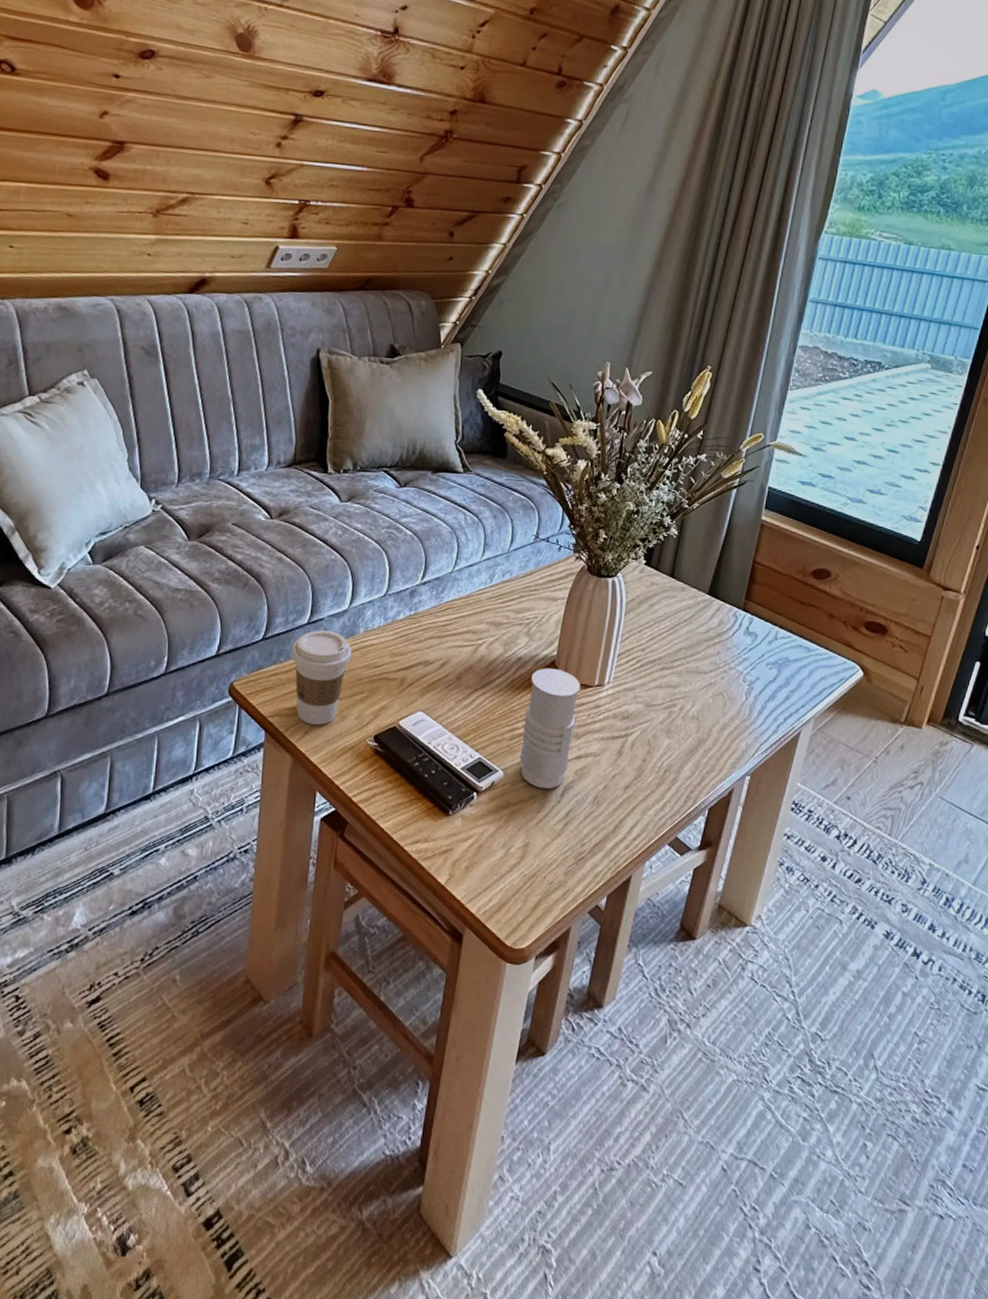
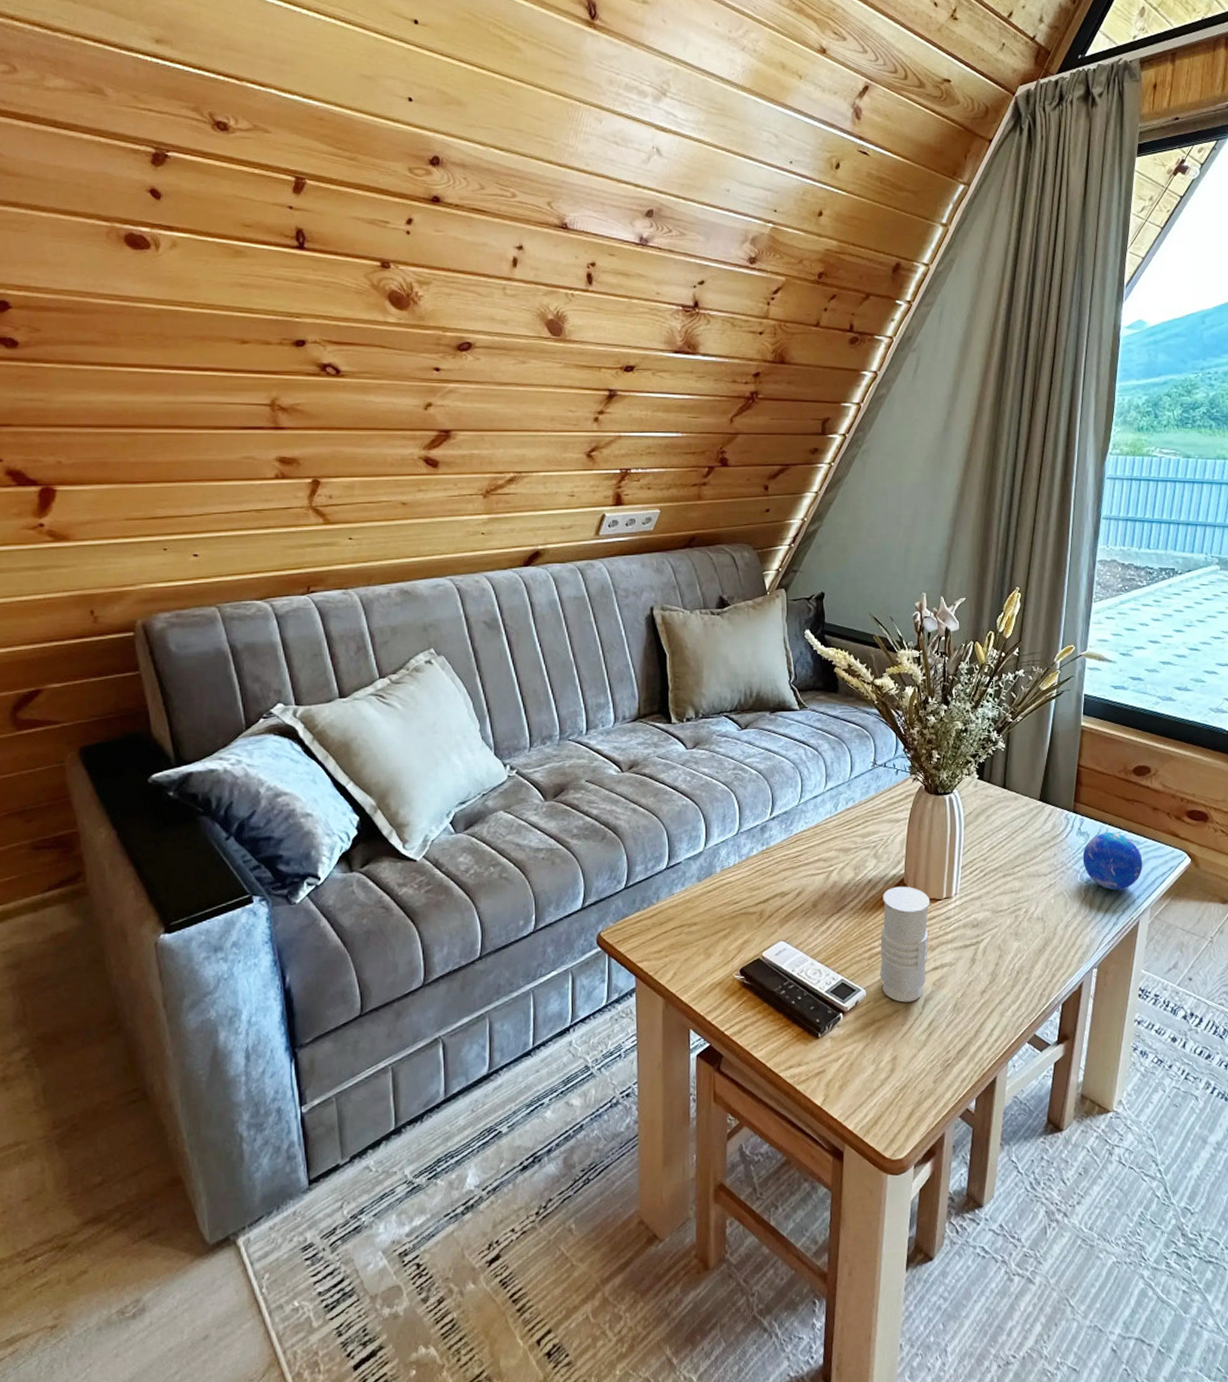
coffee cup: present [291,630,352,725] -> none [653,873,711,965]
decorative orb: none [747,635,812,697] -> present [1082,832,1143,890]

